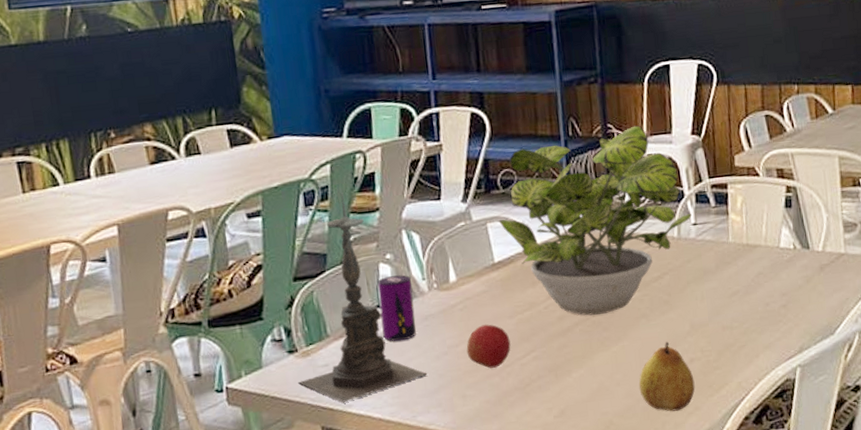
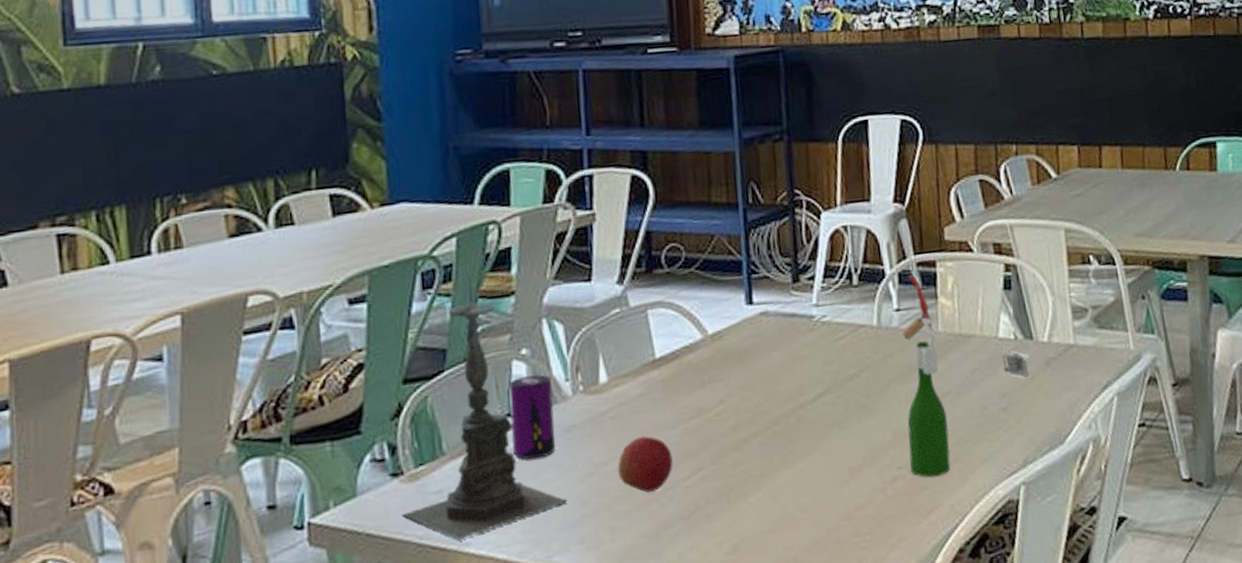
potted plant: present [499,125,692,316] -> none [662,191,894,424]
fruit: present [638,341,695,412] -> none [830,455,899,544]
wine bottle: none [693,195,738,360] -> present [896,275,951,478]
napkin holder: none [782,258,806,281] -> present [1001,350,1030,379]

